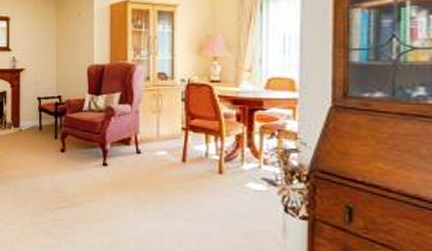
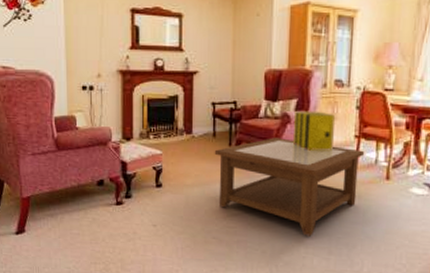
coffee table: none [41,130,194,232] -> present [214,138,365,236]
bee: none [119,103,159,144] -> present [294,110,335,151]

